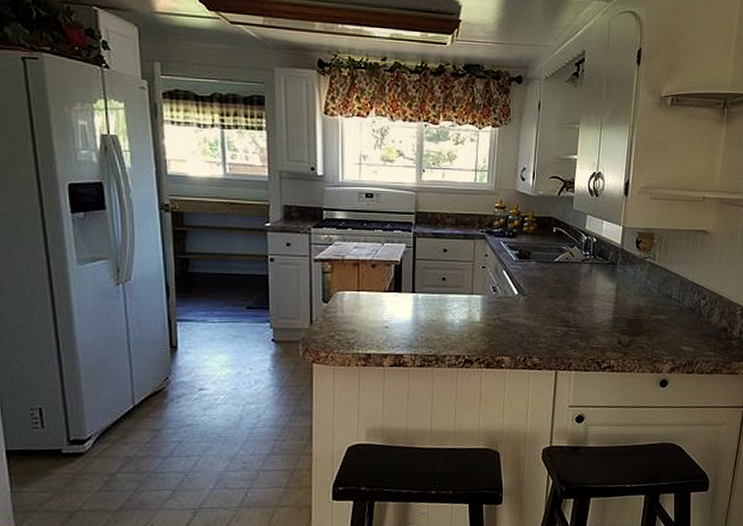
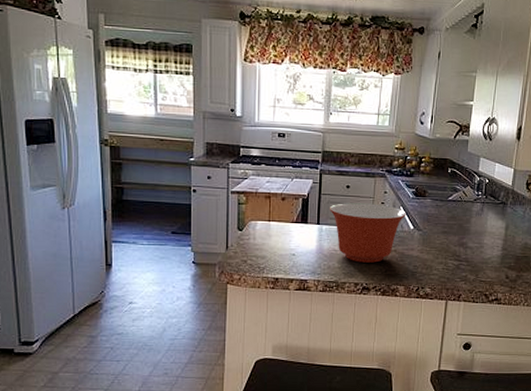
mixing bowl: none [425,268,510,333] -> present [329,203,406,263]

